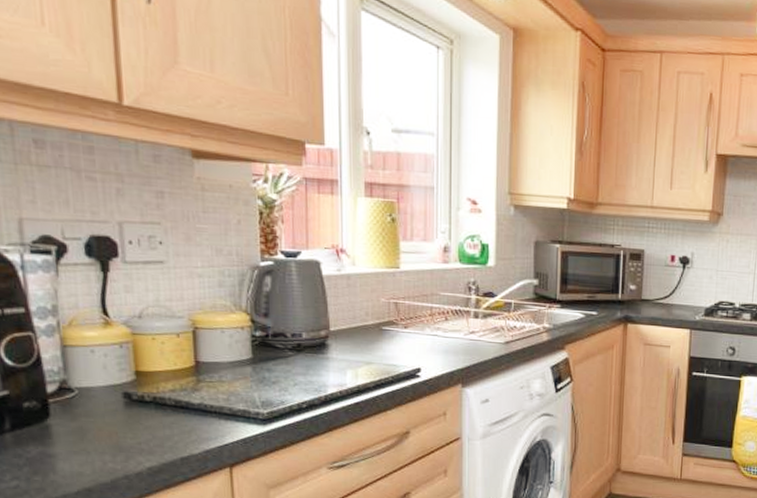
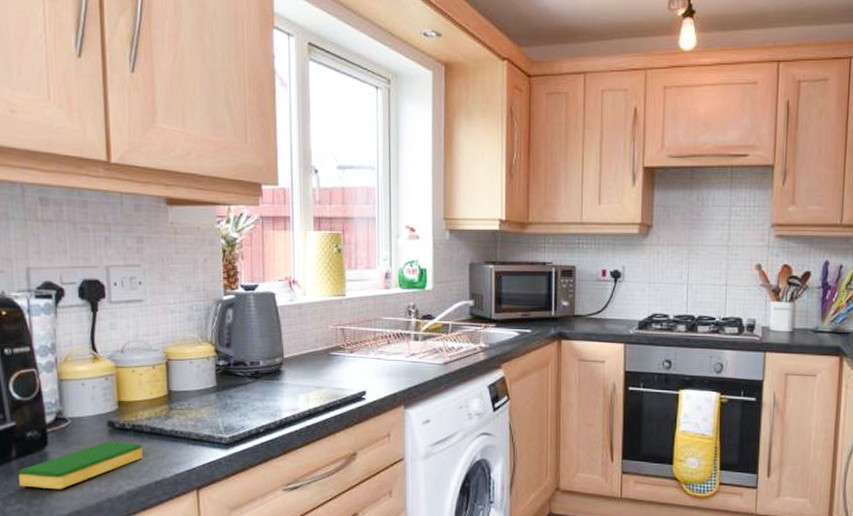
dish sponge: none [14,414,166,466] -> present [18,441,143,490]

